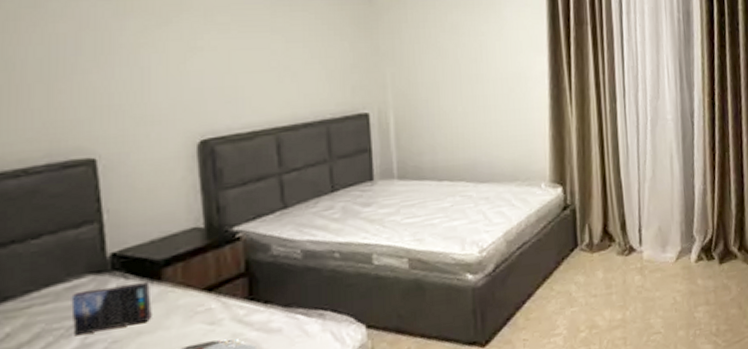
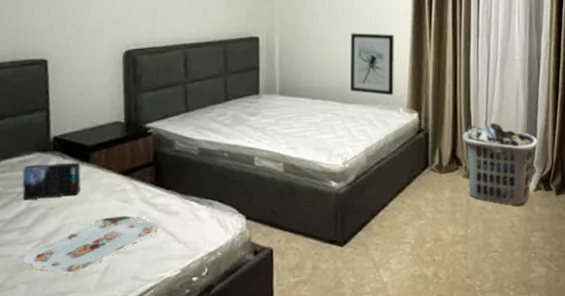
wall art: none [479,100,534,170] -> present [350,33,394,96]
clothes hamper: none [613,190,696,280] -> present [462,122,537,205]

